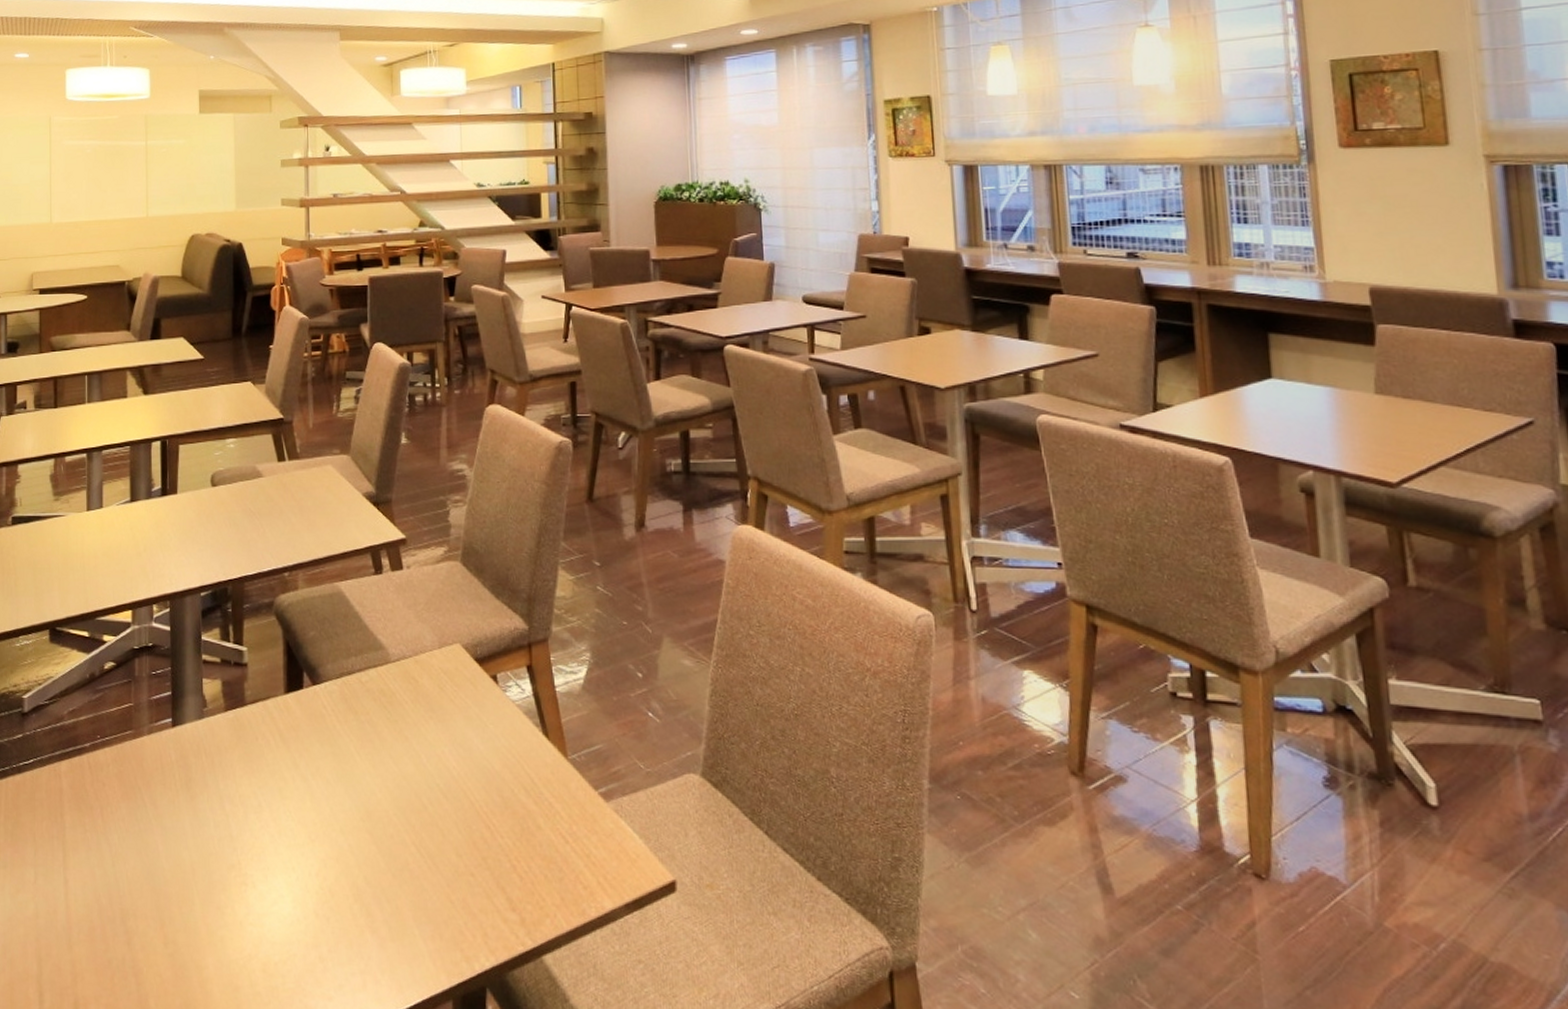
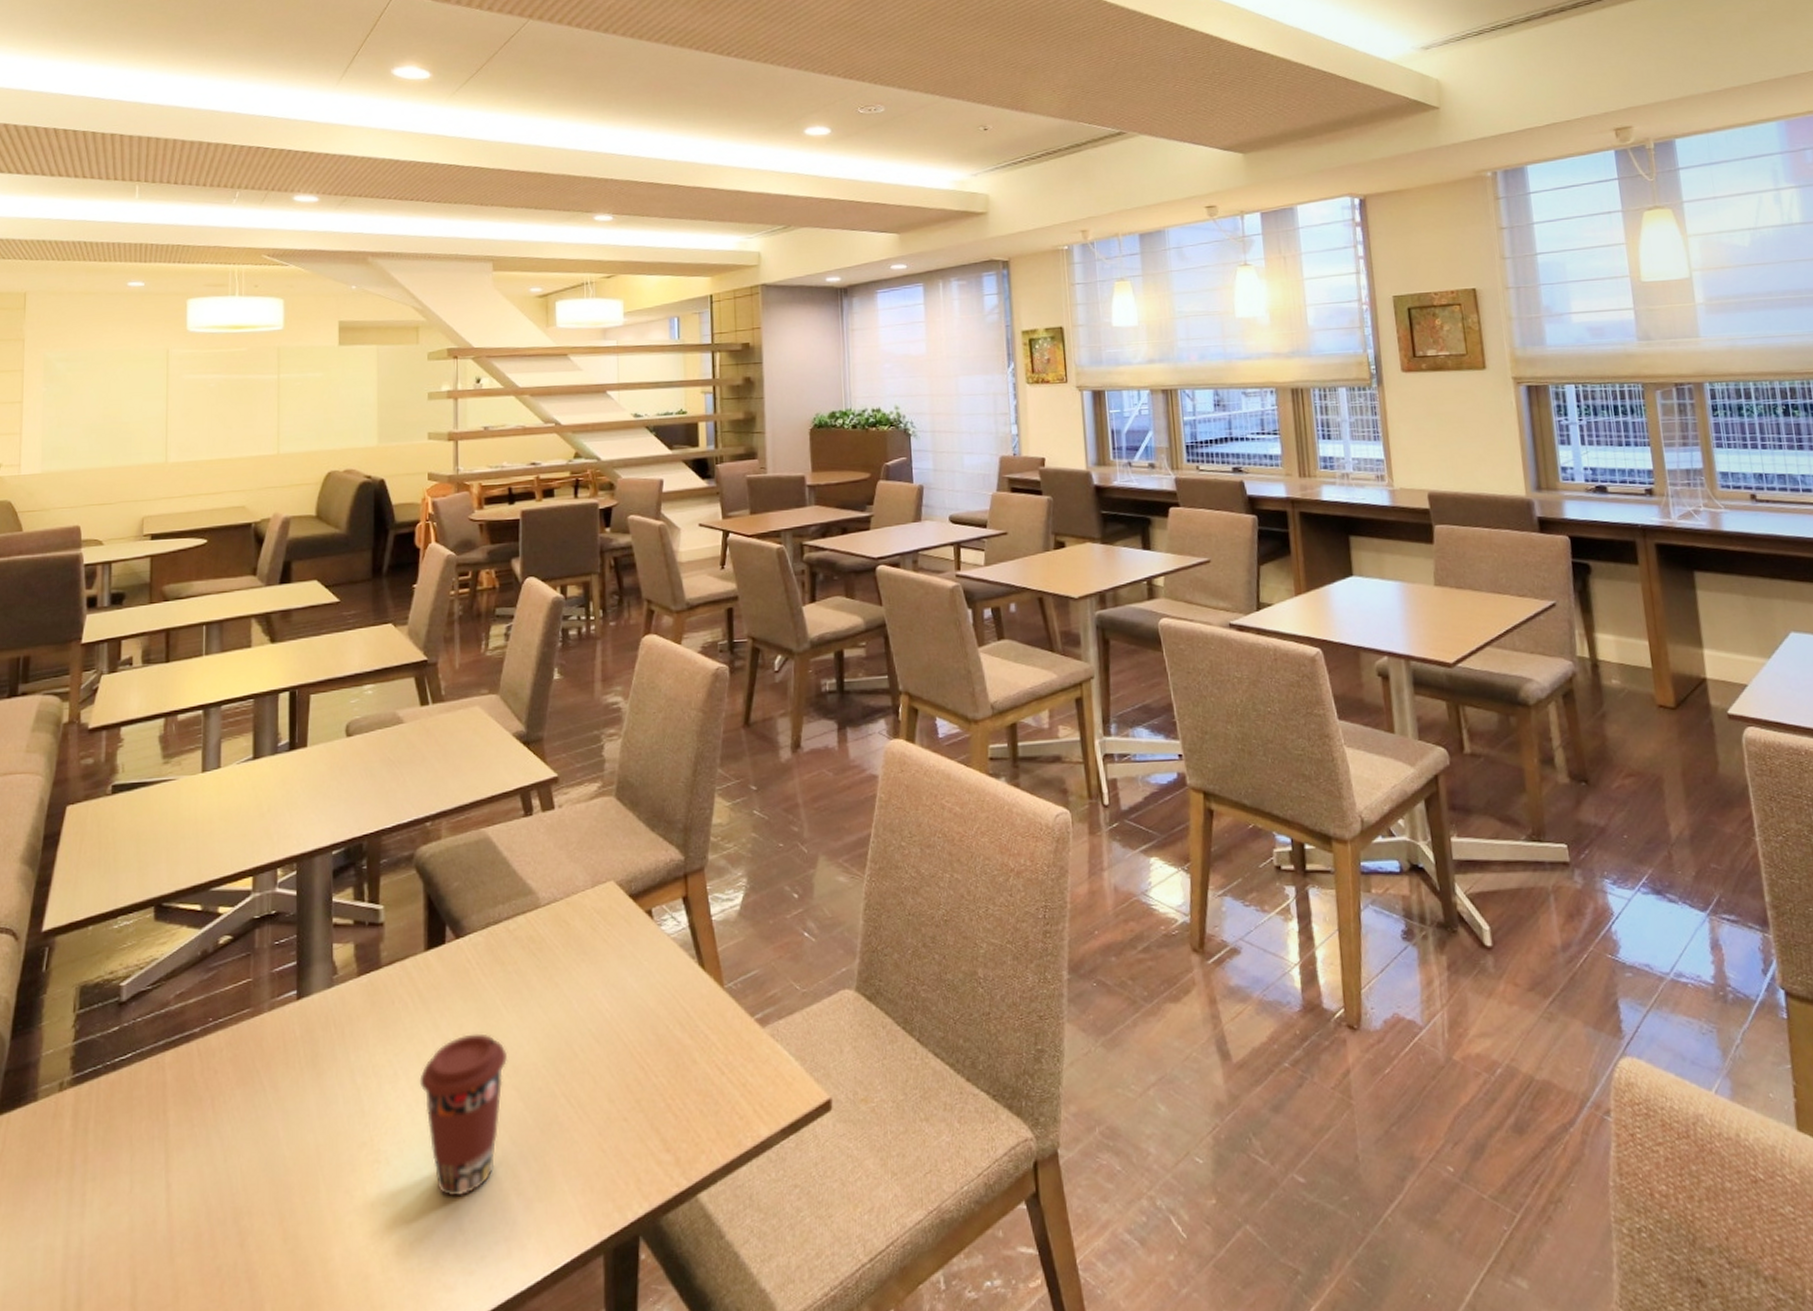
coffee cup: none [281,776,362,927] -> present [419,1033,508,1197]

